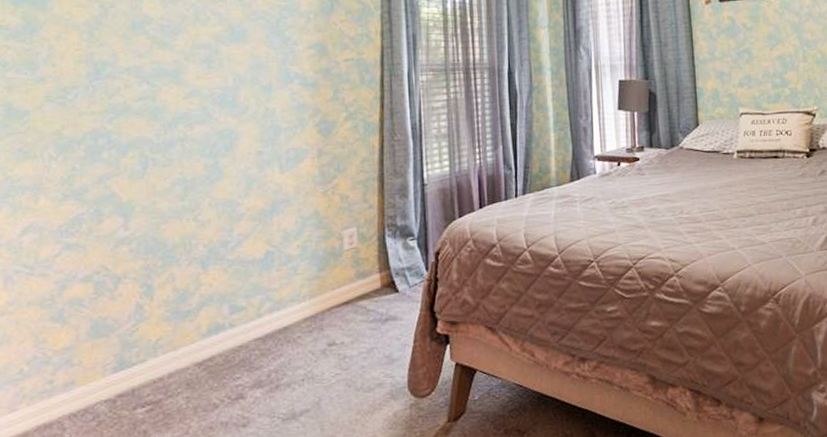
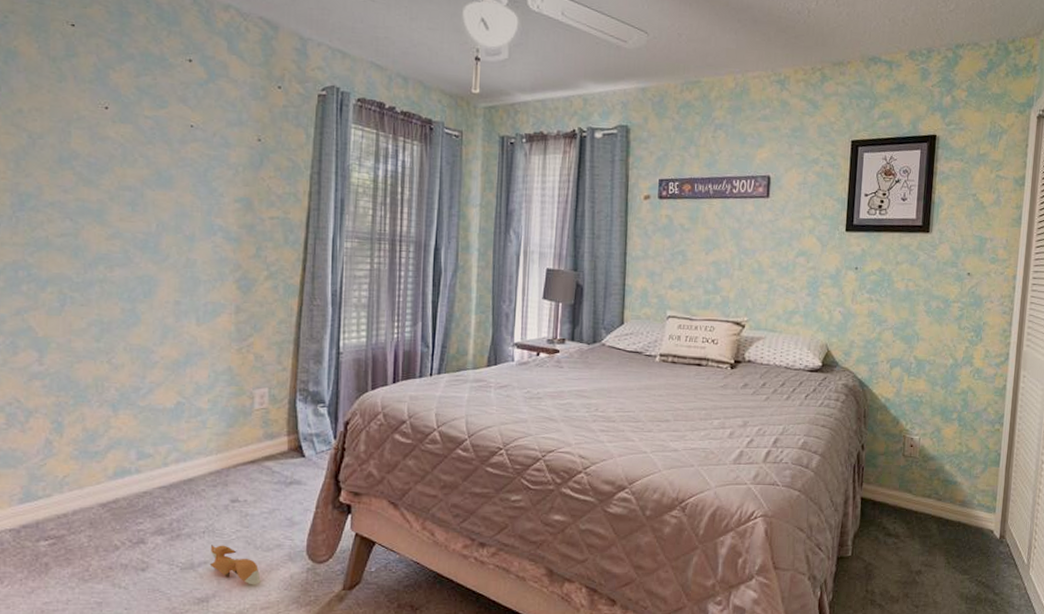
dog toy: none [311,390,366,429] -> present [209,545,262,585]

